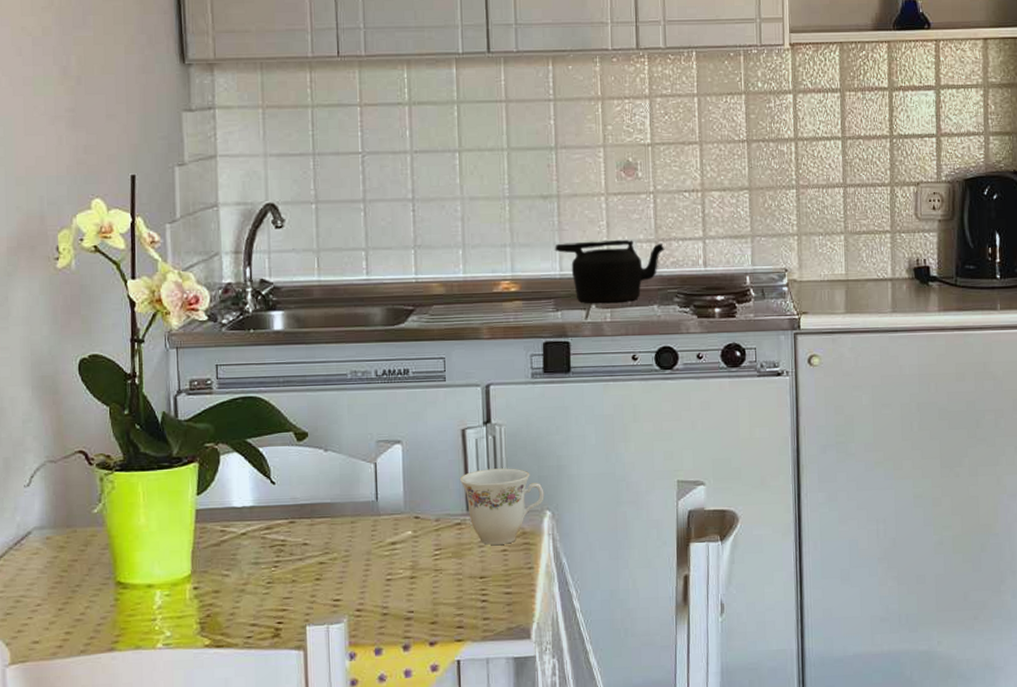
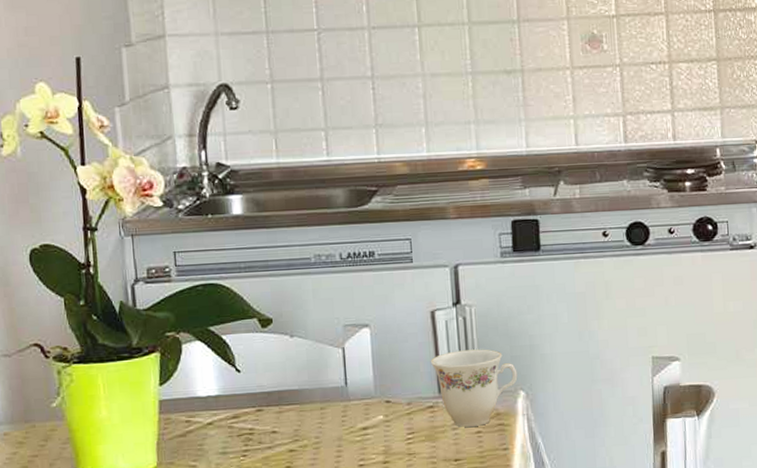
teapot: present [554,240,665,303] -> none [520,114,633,180]

